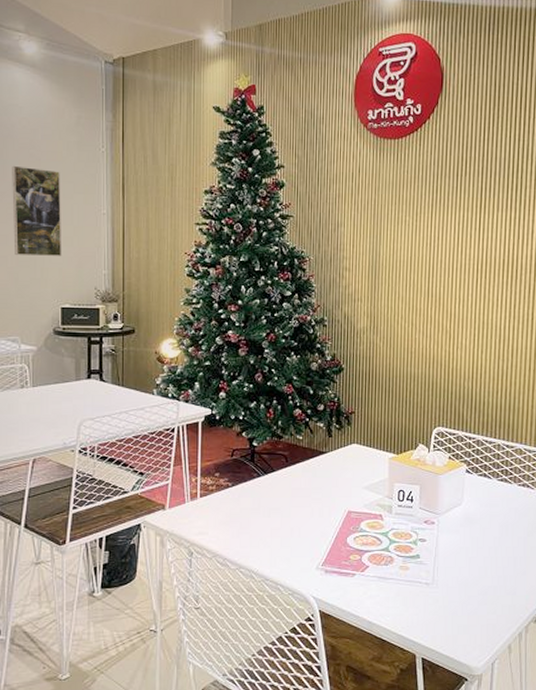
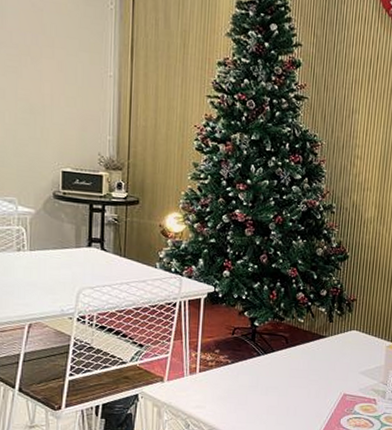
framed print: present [12,165,62,256] -> none [11,13,65,117]

